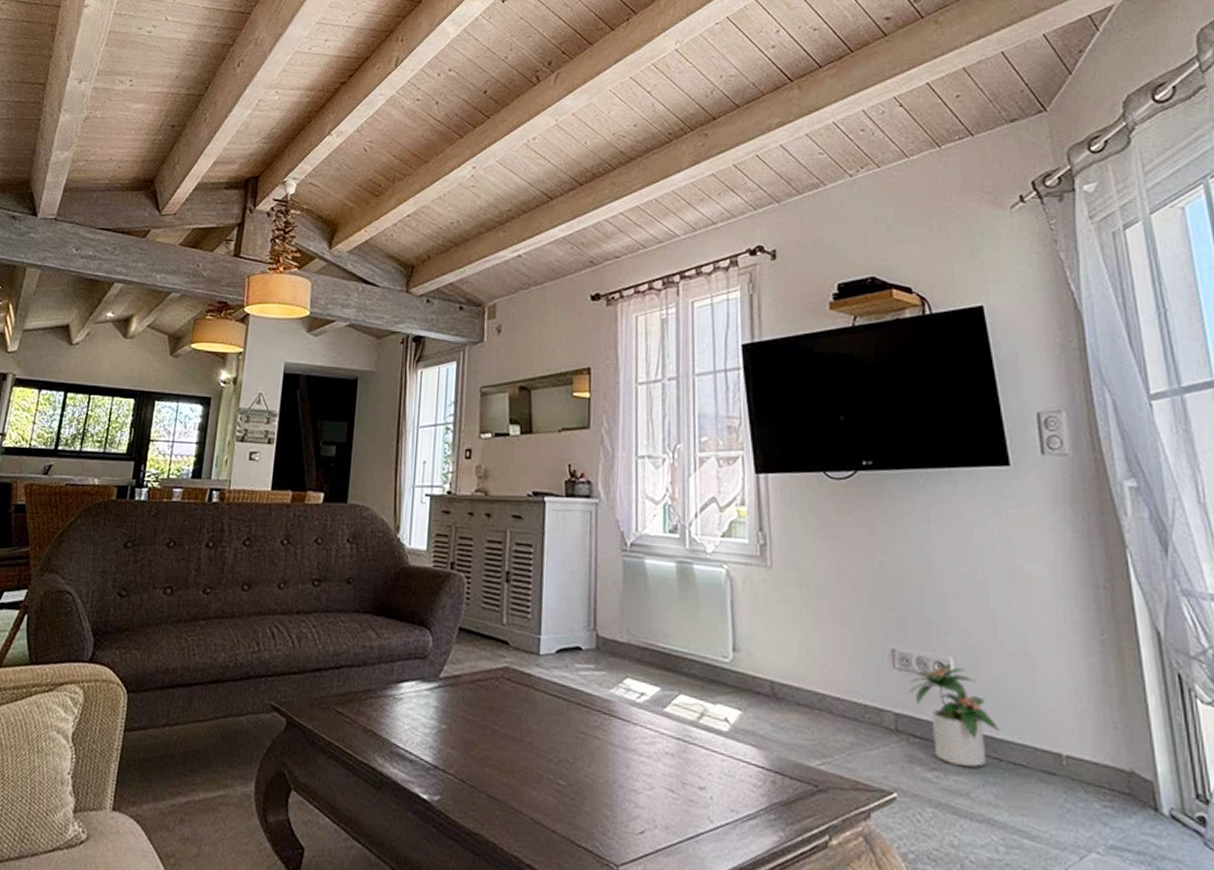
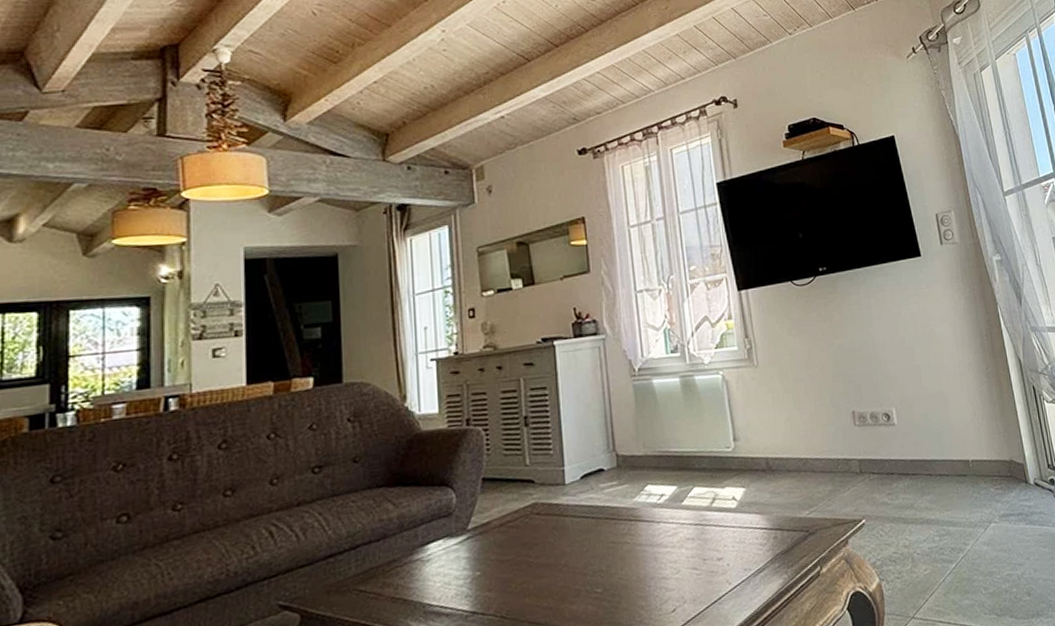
potted plant: present [909,663,999,768] -> none [866,412,929,488]

